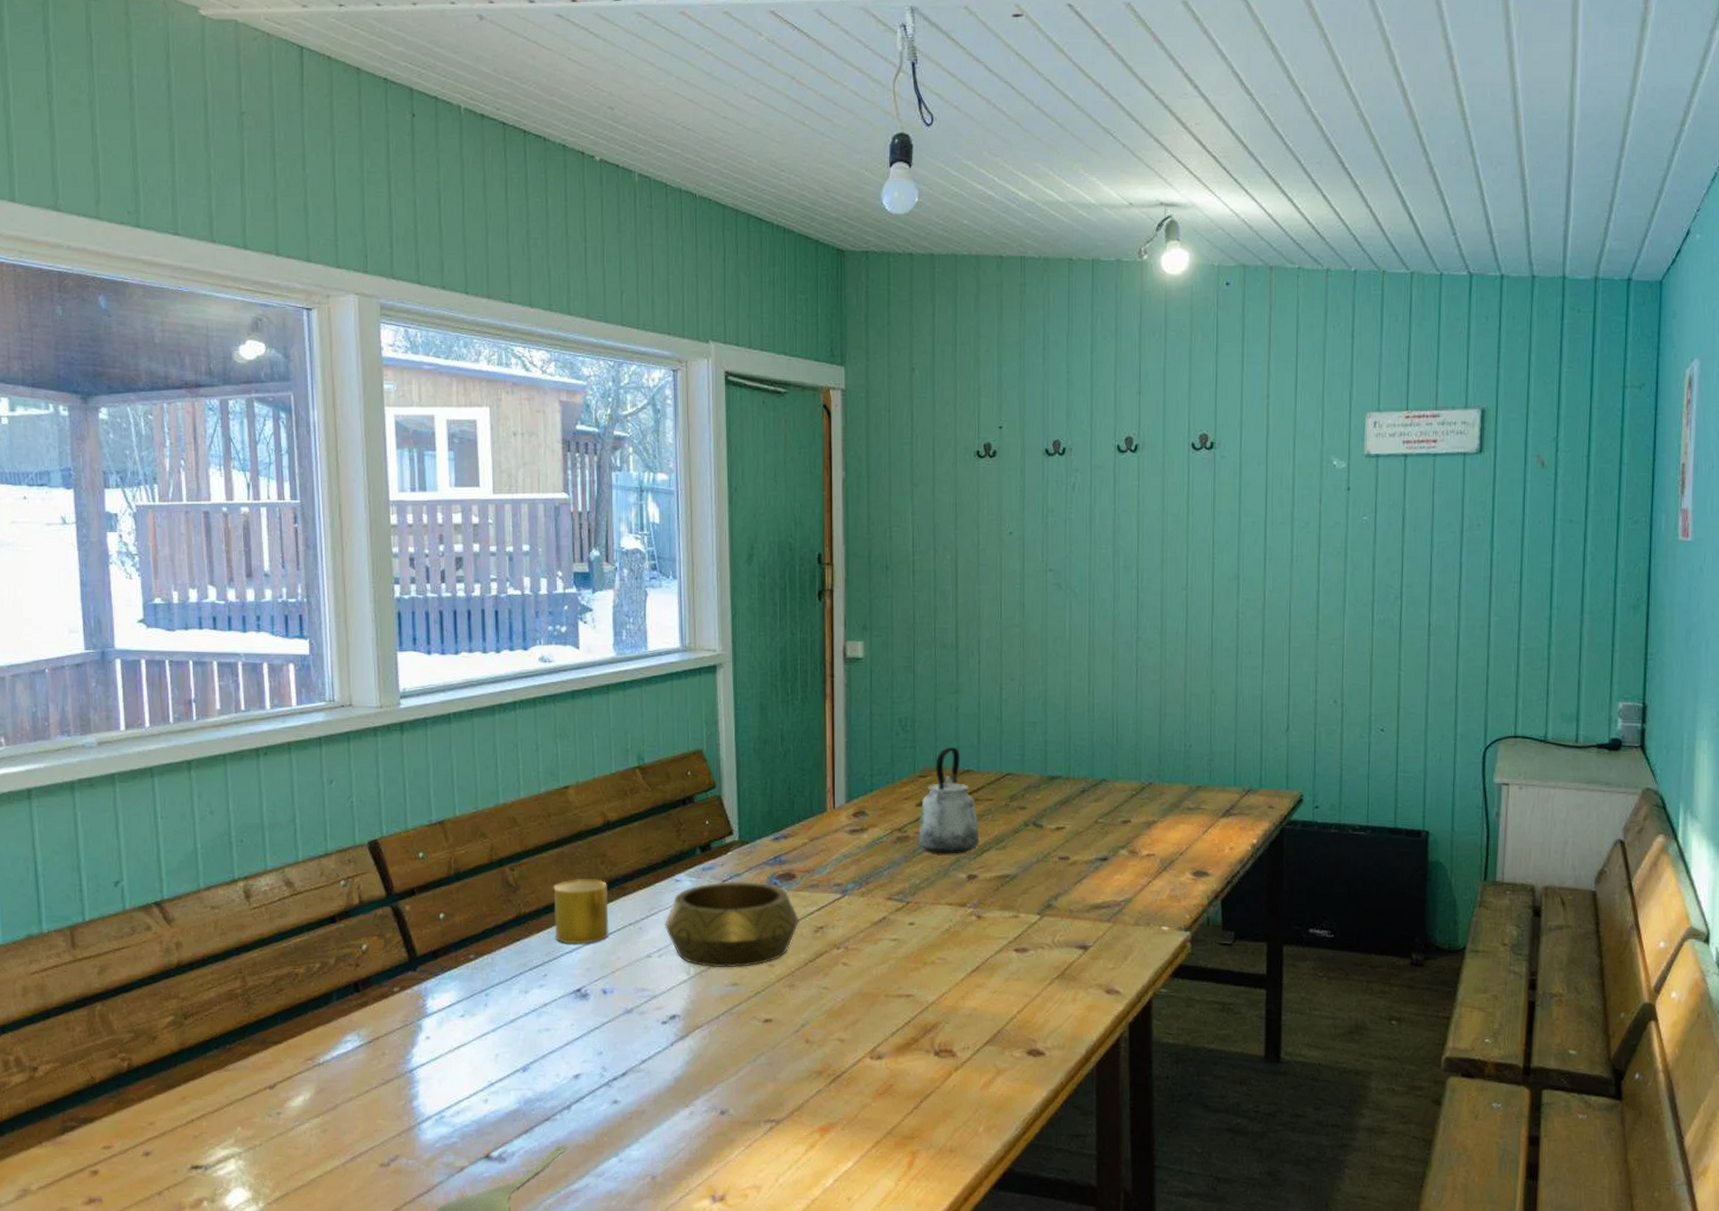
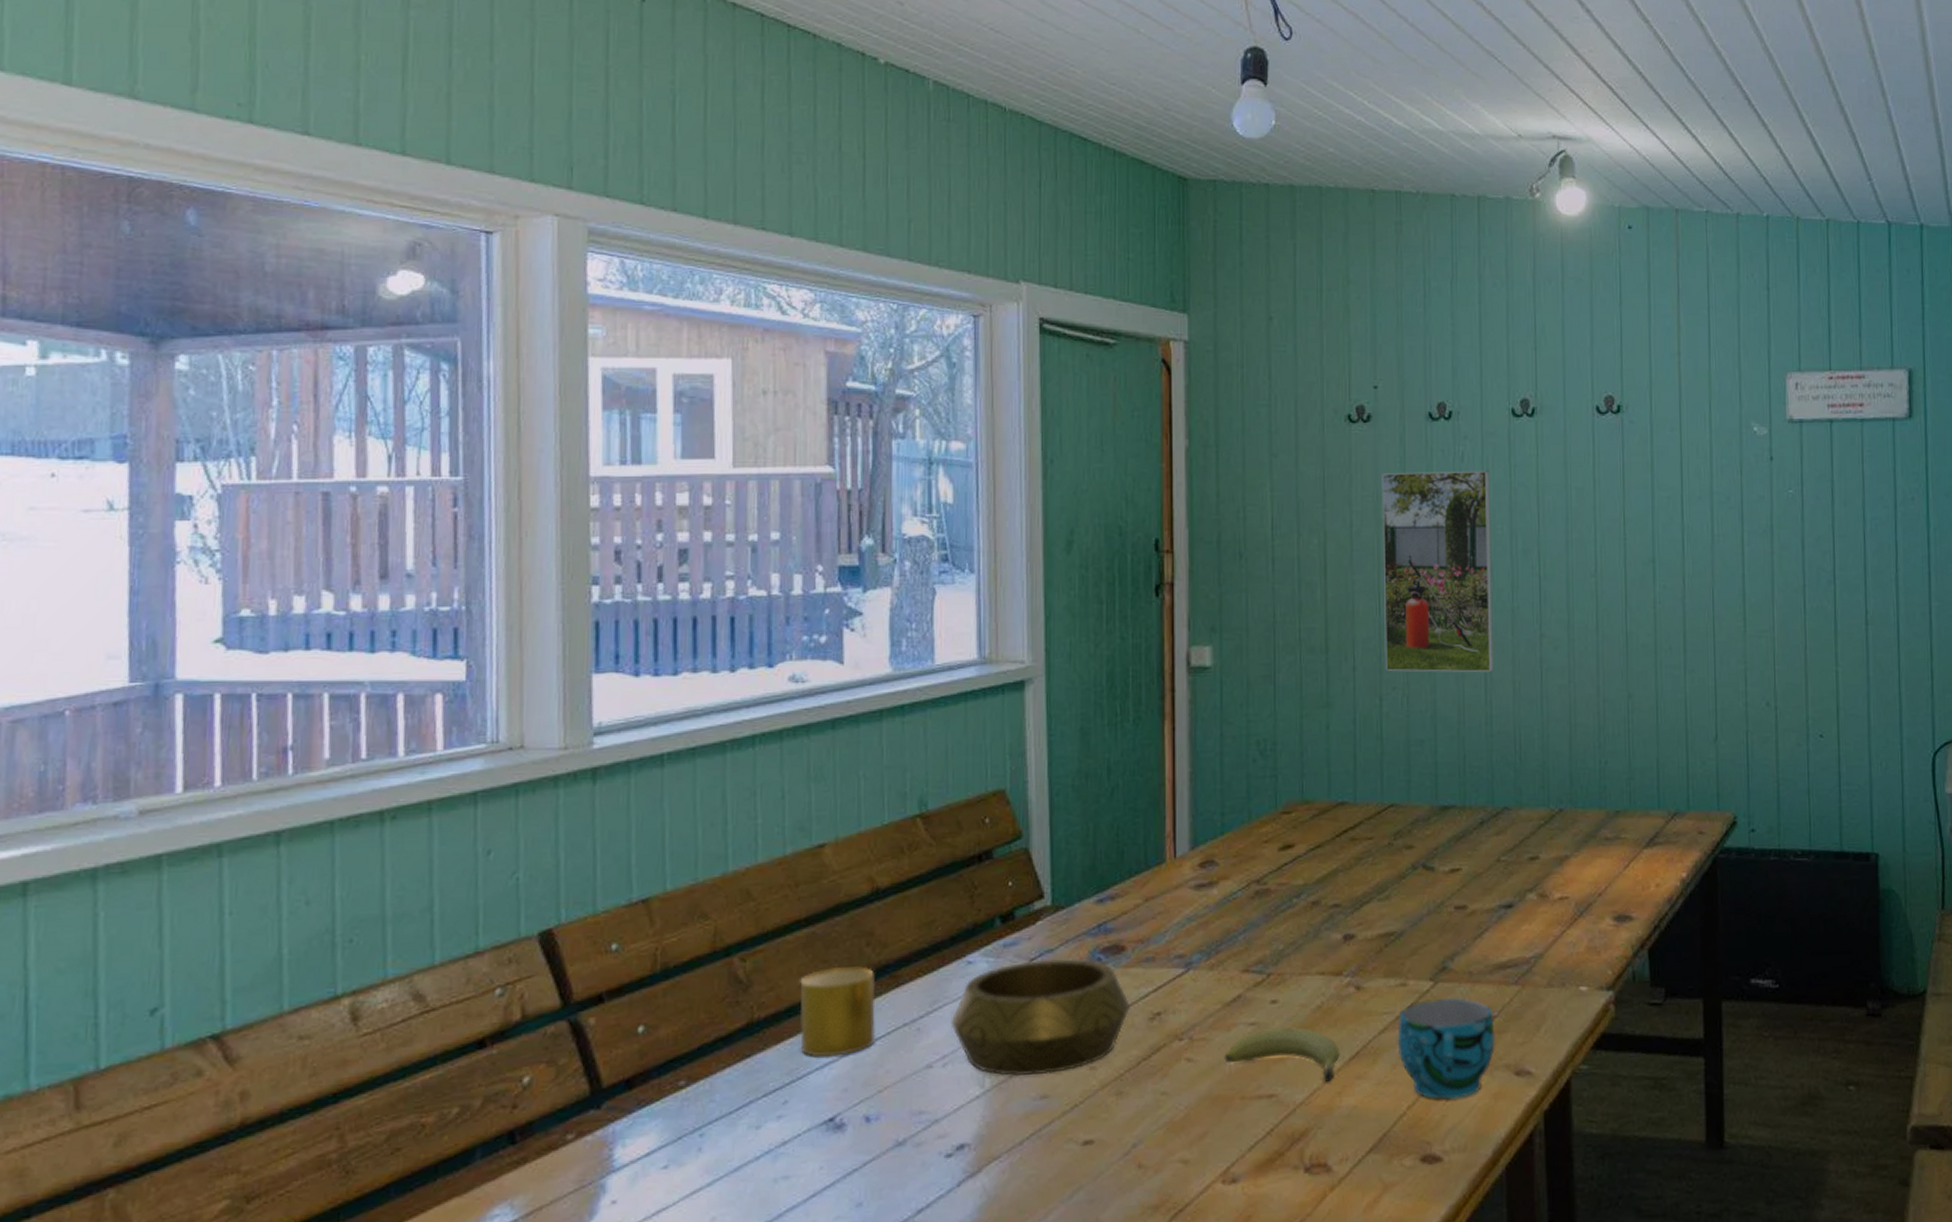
fruit: none [872,943,964,989] -> present [1224,1027,1340,1083]
kettle: present [917,746,980,854] -> none [1280,773,1358,910]
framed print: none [1004,498,1097,669] -> present [1382,470,1494,673]
cup: none [1010,929,1090,1008] -> present [1397,997,1495,1100]

